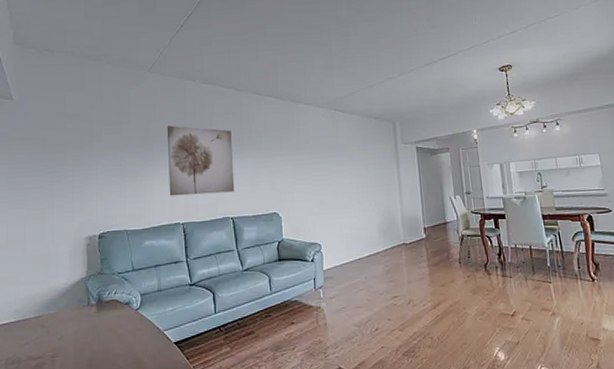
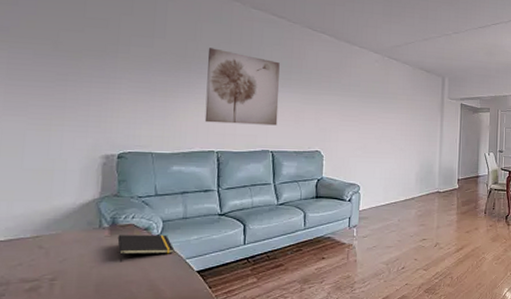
notepad: none [104,308,153,337] -> present [117,235,175,263]

